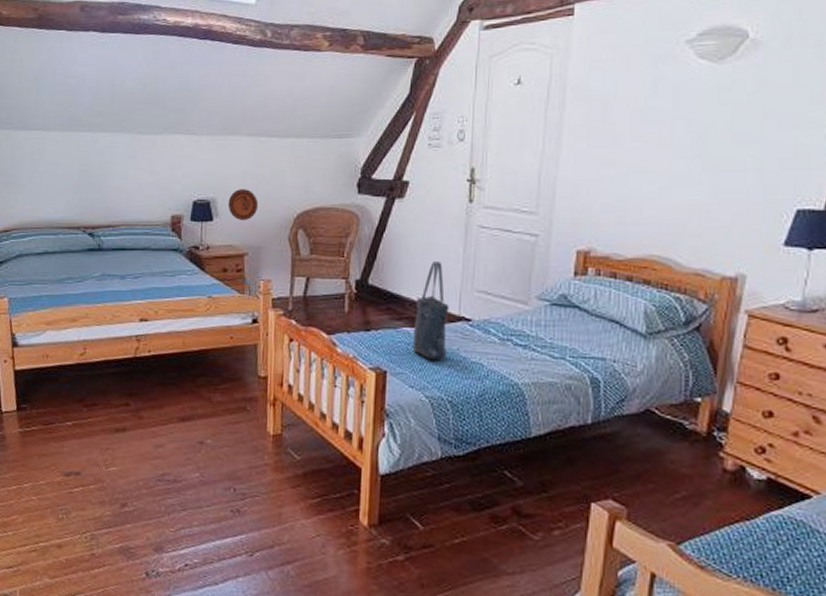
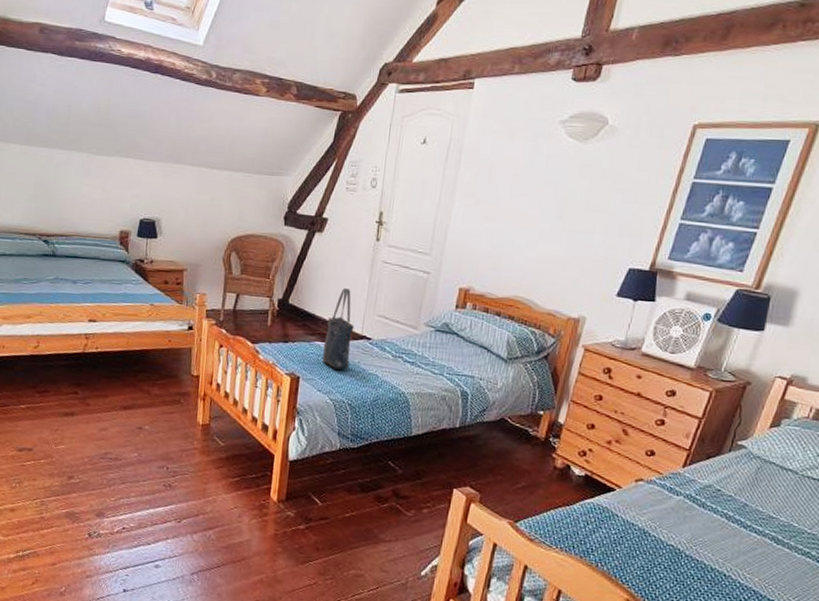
decorative plate: present [227,189,259,221] -> none [170,212,198,241]

